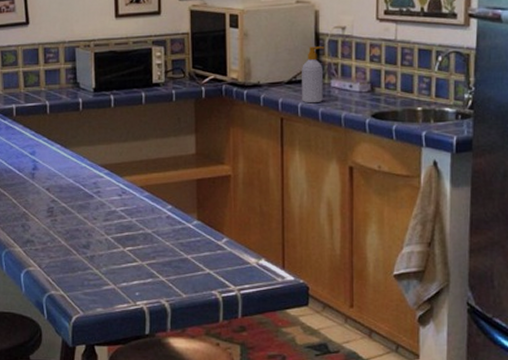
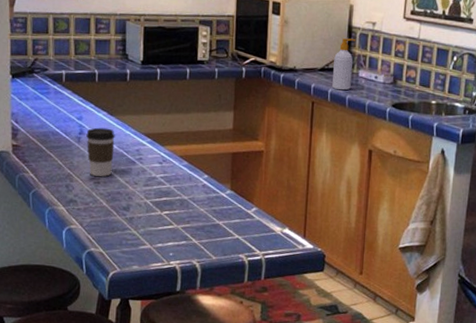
coffee cup: none [40,161,70,213] -> present [86,127,115,177]

